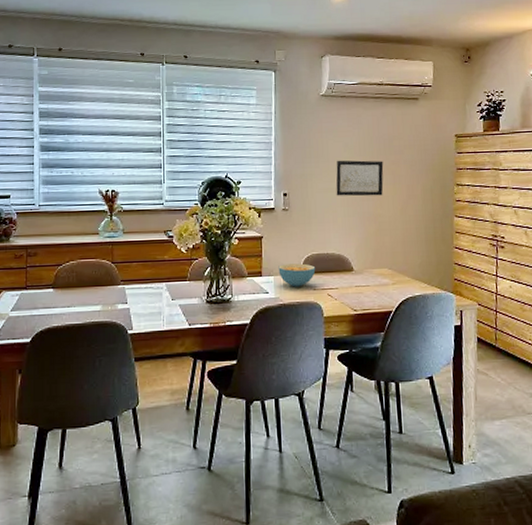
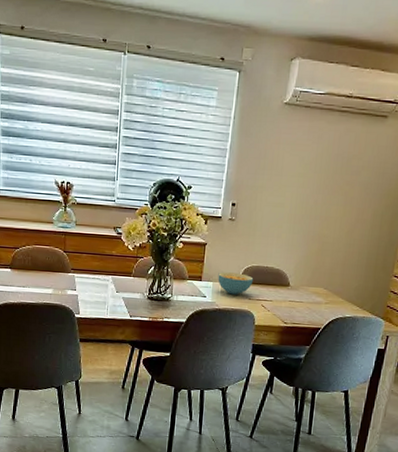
wall art: present [336,160,384,196] -> none [284,174,338,216]

